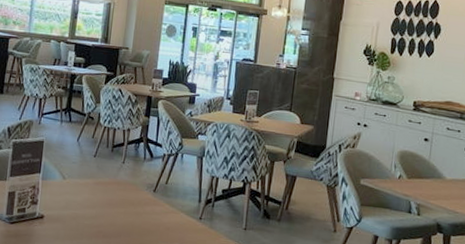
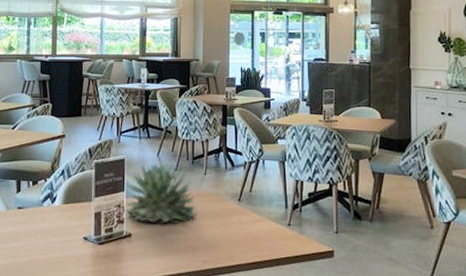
succulent plant: none [39,147,112,208] -> present [125,162,198,224]

